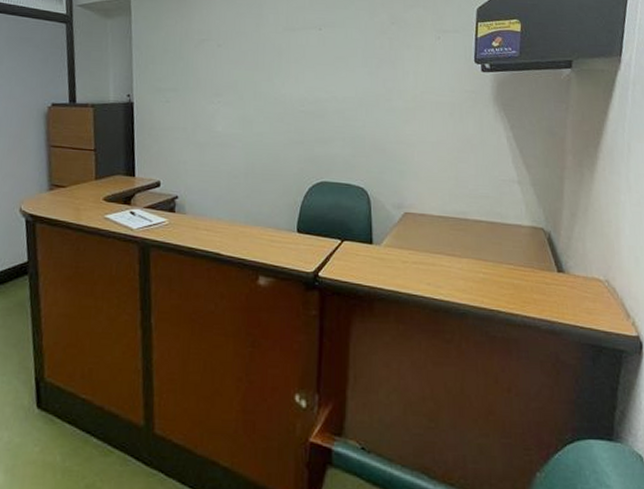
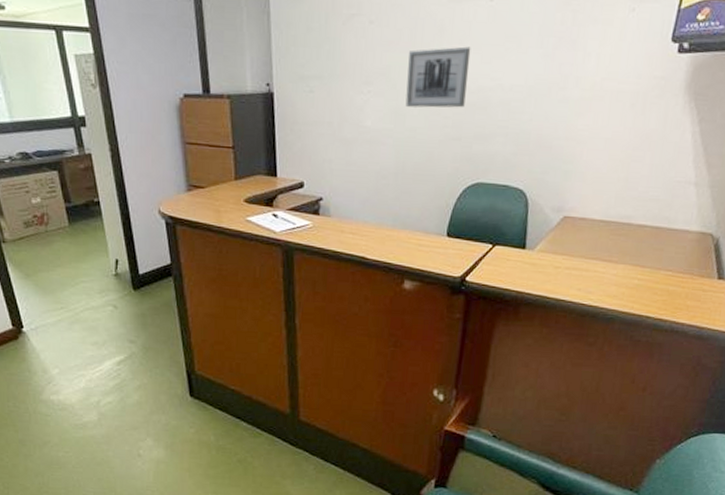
wall art: none [252,65,306,116] -> present [405,46,471,108]

